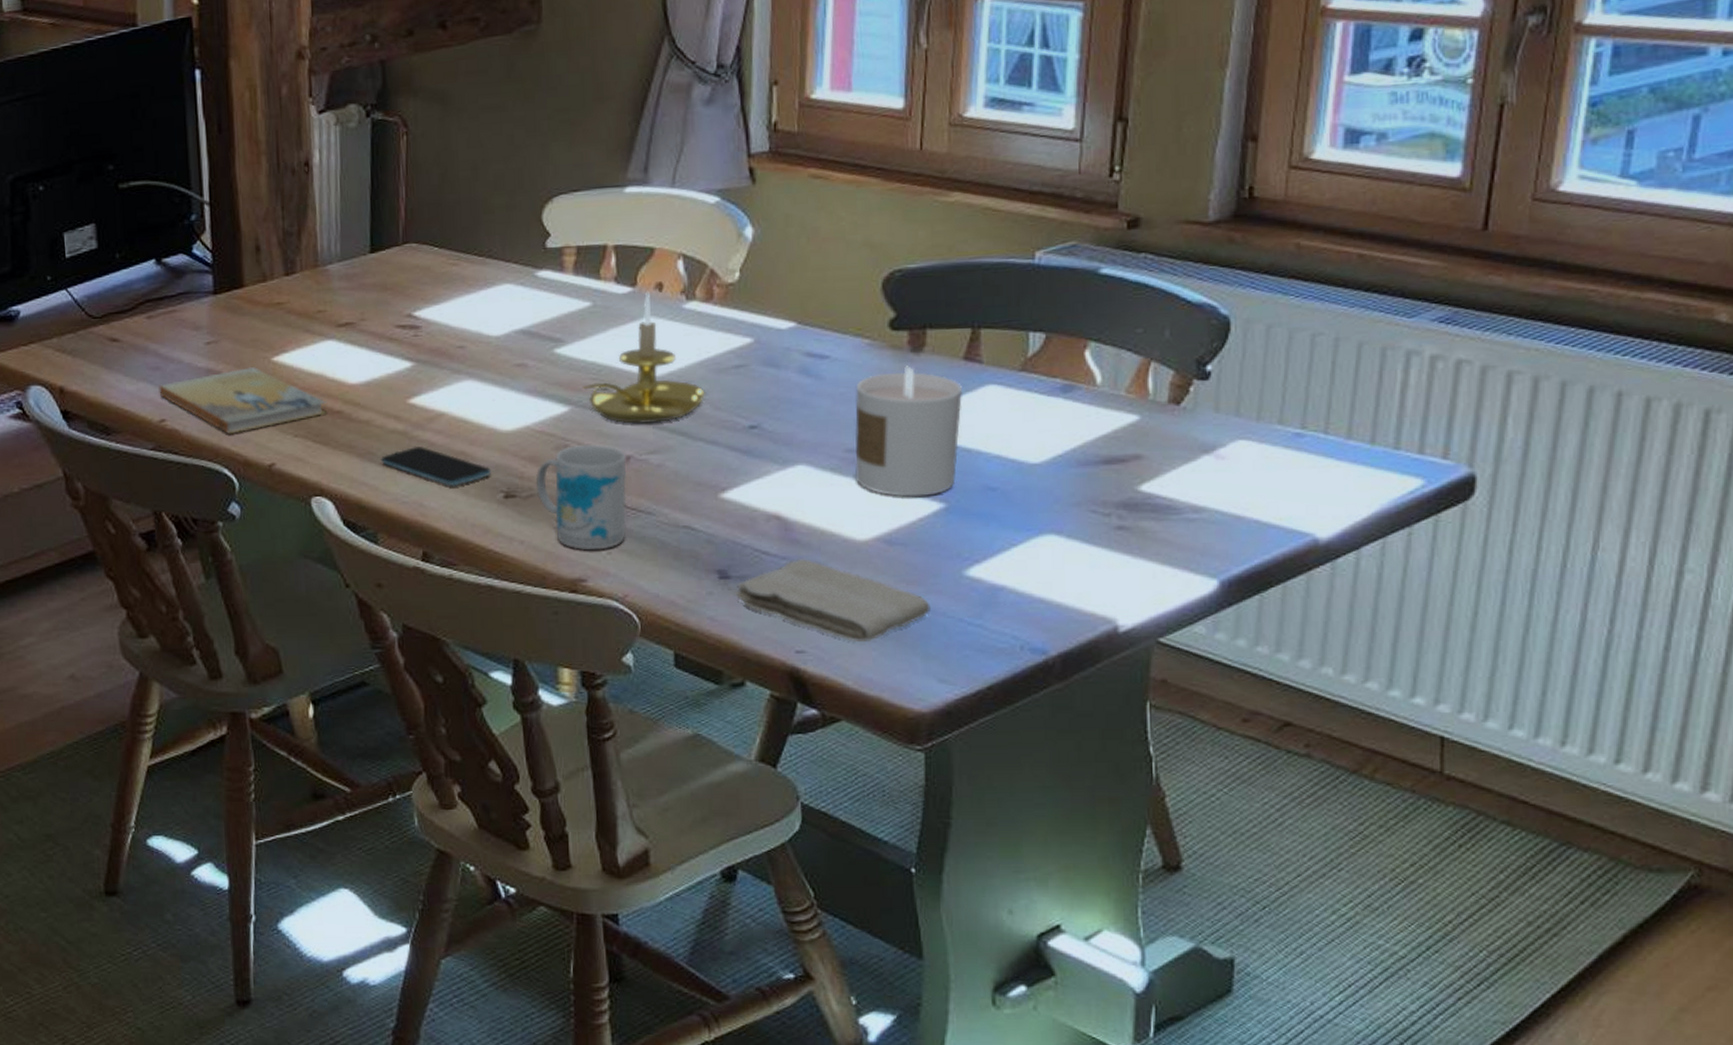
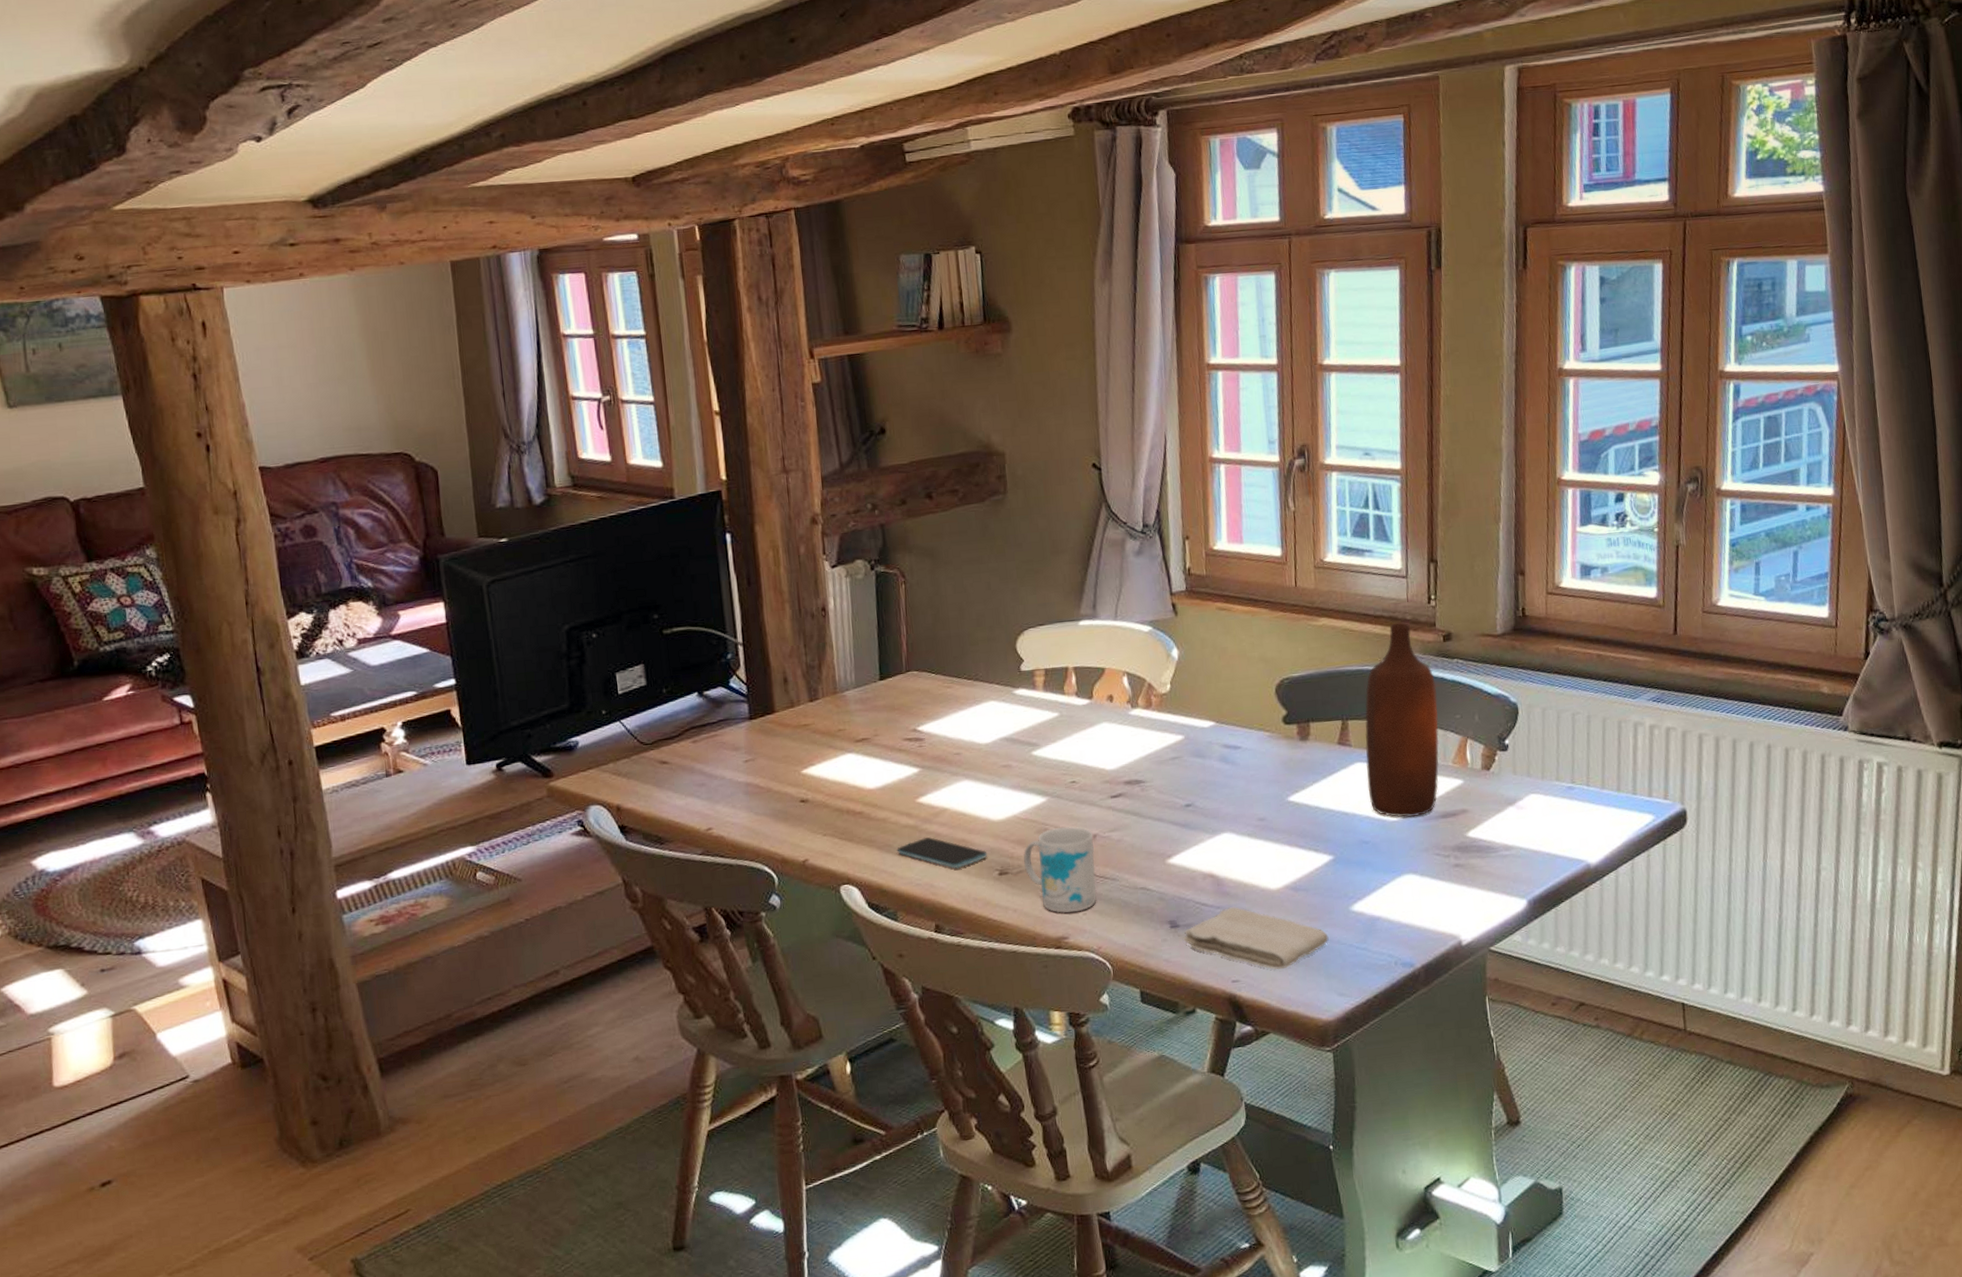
book: present [159,367,327,434] -> none [705,779,850,837]
candle holder: present [582,292,706,424] -> none [1055,703,1151,808]
candle: present [855,366,962,497] -> none [1262,751,1340,853]
bottle: none [1000,202,1111,461] -> present [1364,623,1439,818]

